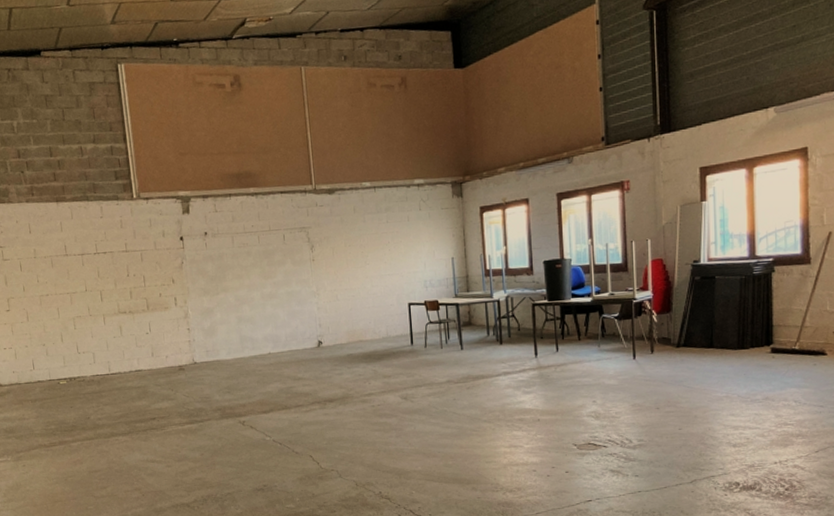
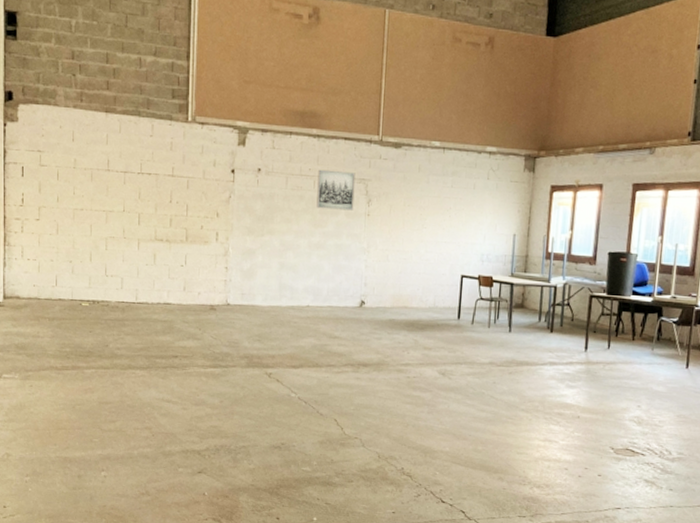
wall art: none [260,223,299,261] -> present [316,169,356,211]

